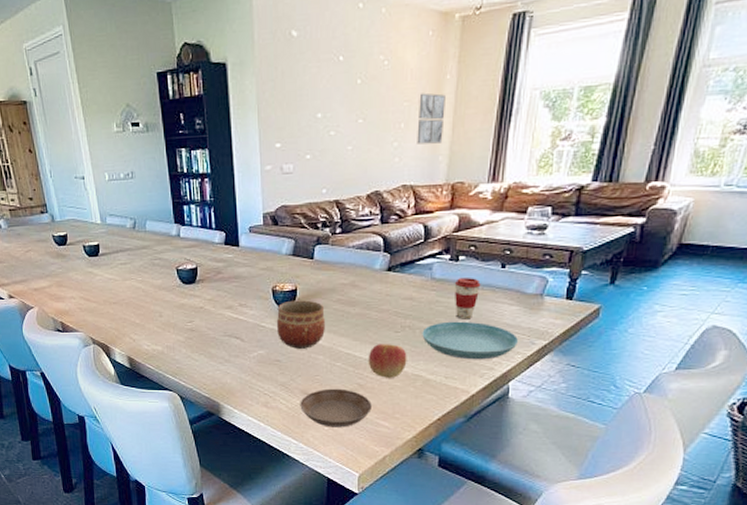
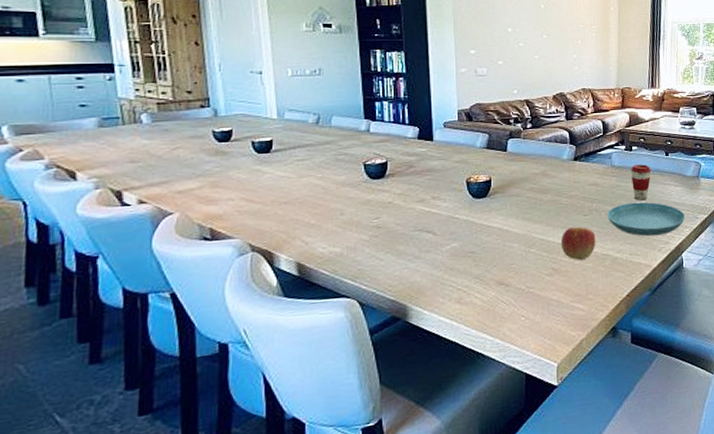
bowl: present [276,300,325,349] -> none [470,190,519,239]
saucer: present [300,388,372,428] -> none [495,275,567,318]
wall art: present [417,92,445,144] -> none [591,19,612,57]

